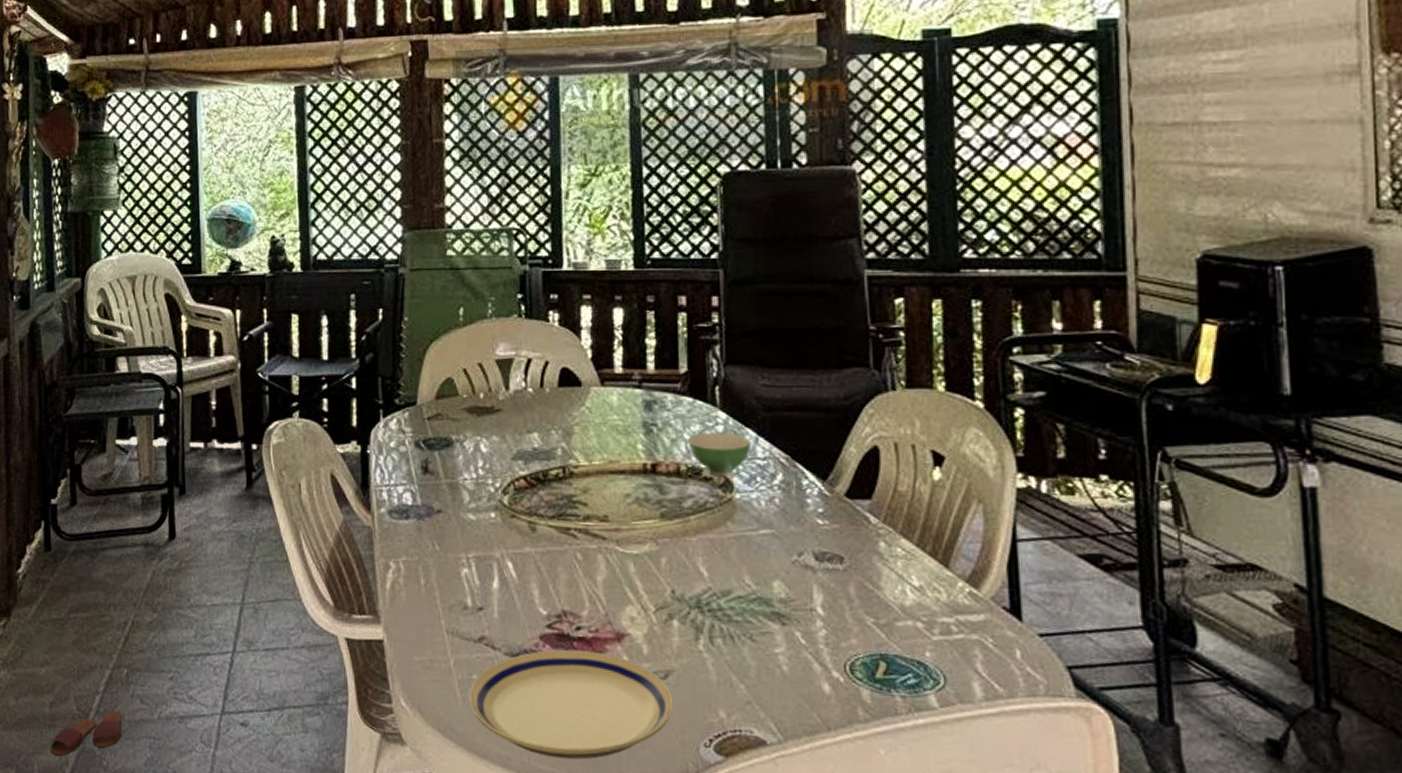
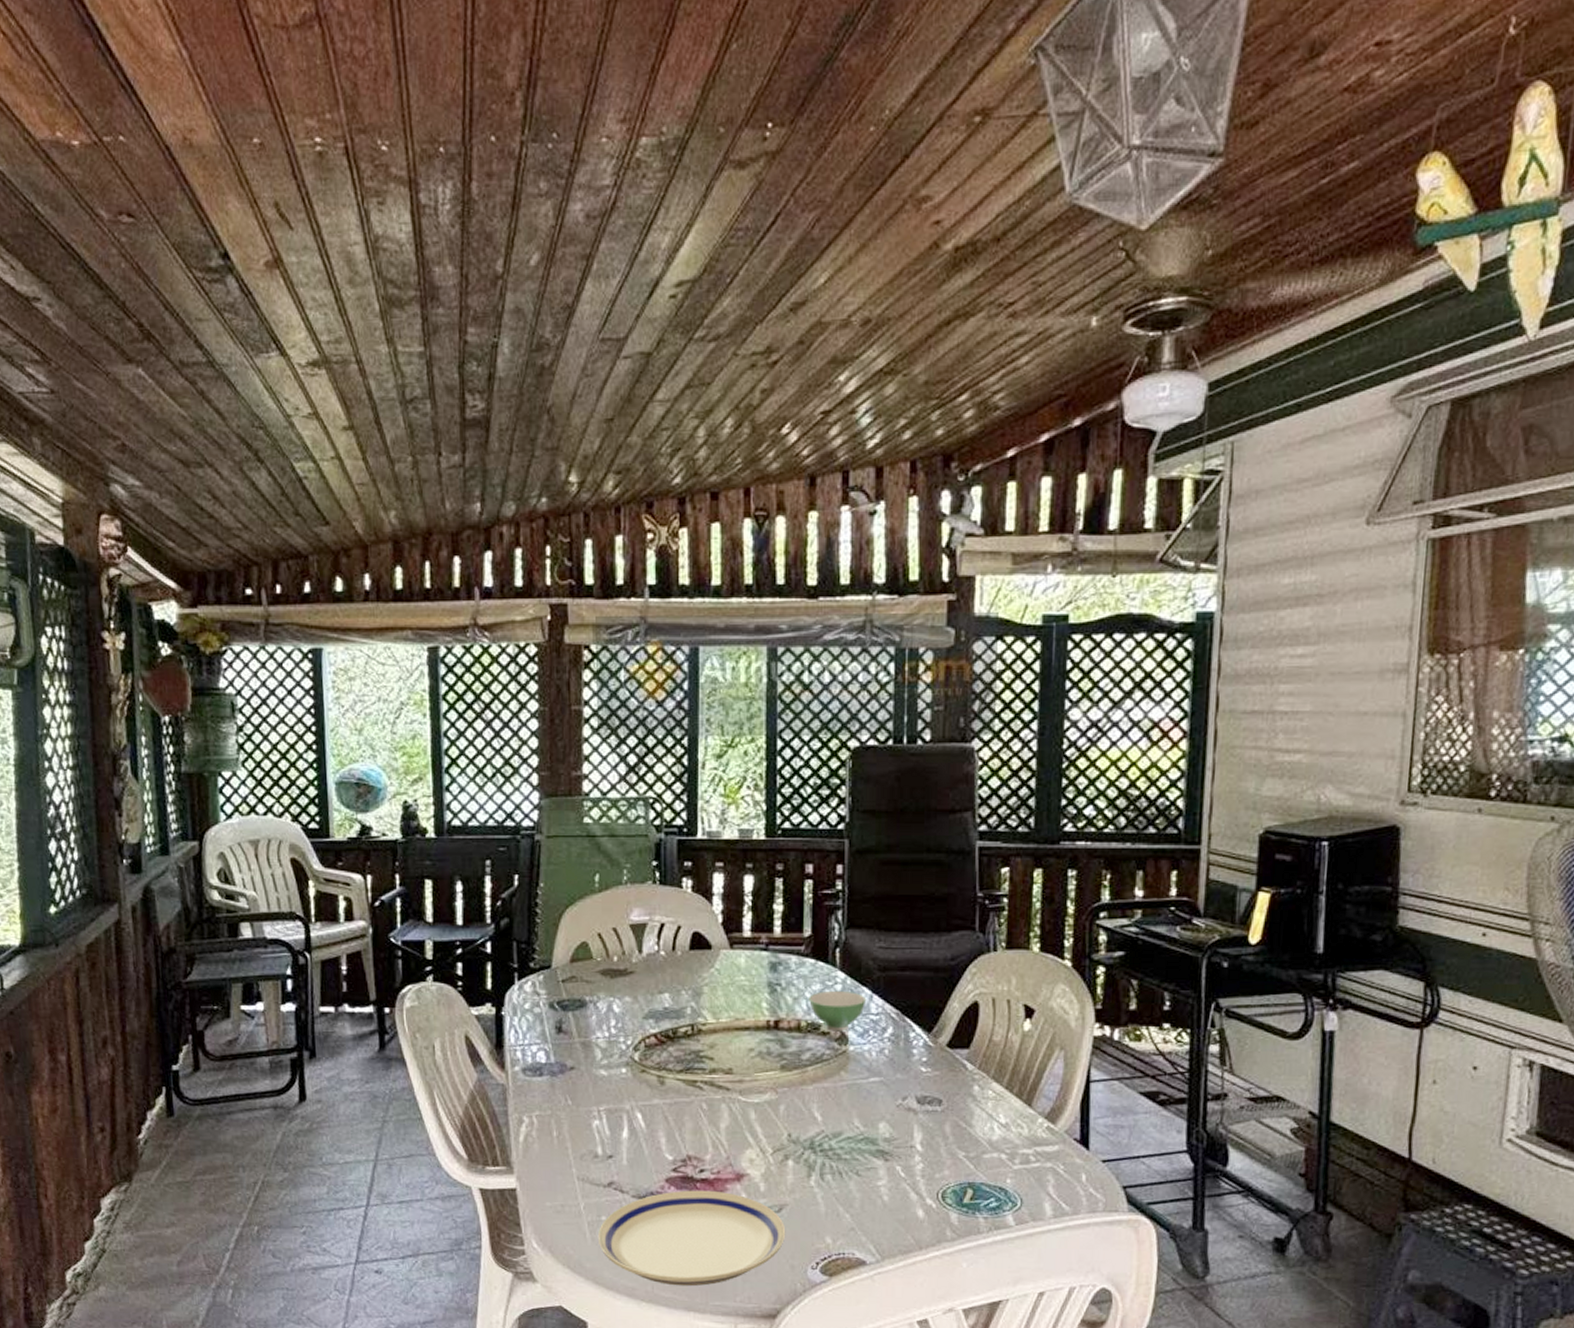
slippers: present [50,711,122,756] -> none [179,1266,254,1311]

